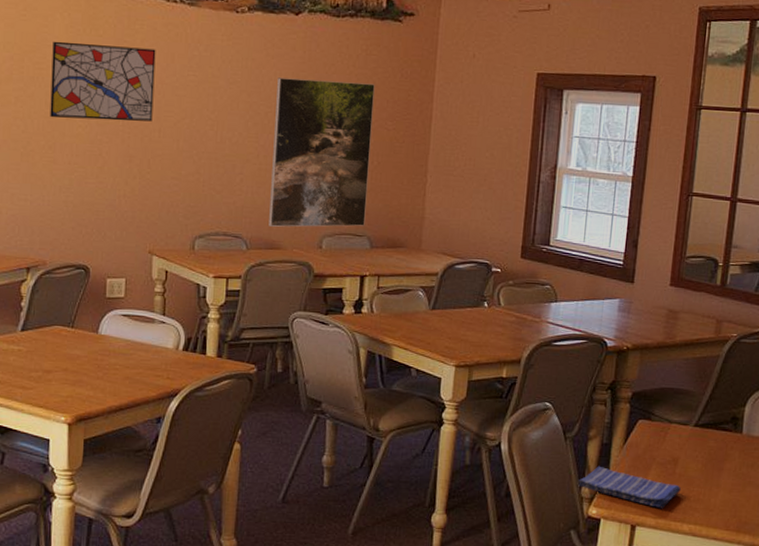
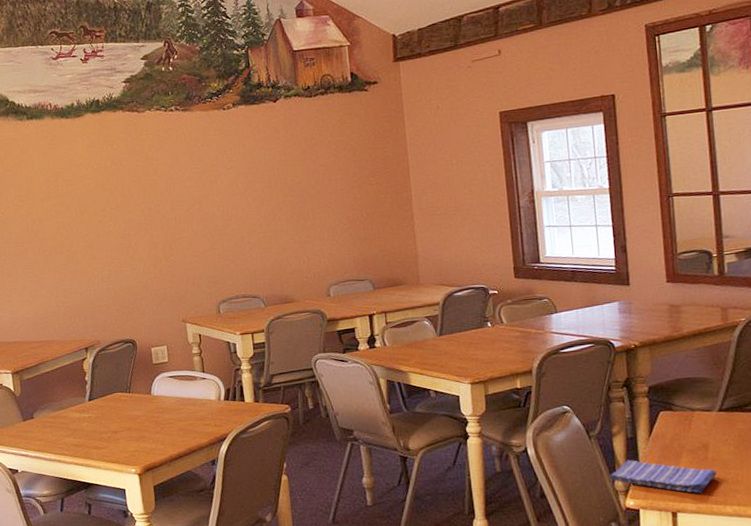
wall art: present [50,41,156,122] -> none [78,152,168,223]
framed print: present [269,77,375,227] -> none [267,148,365,284]

